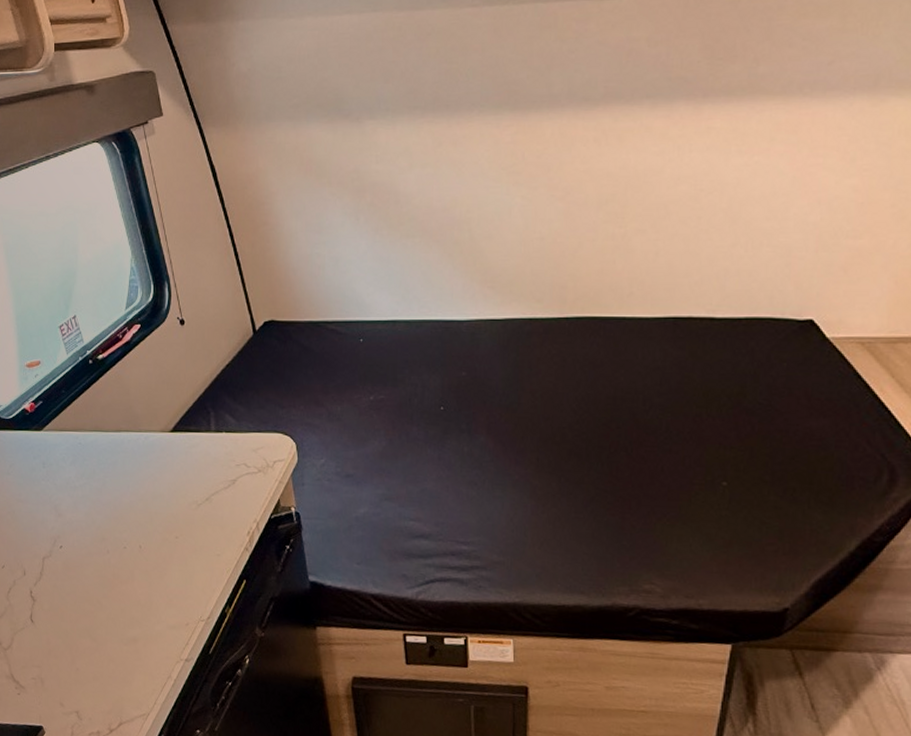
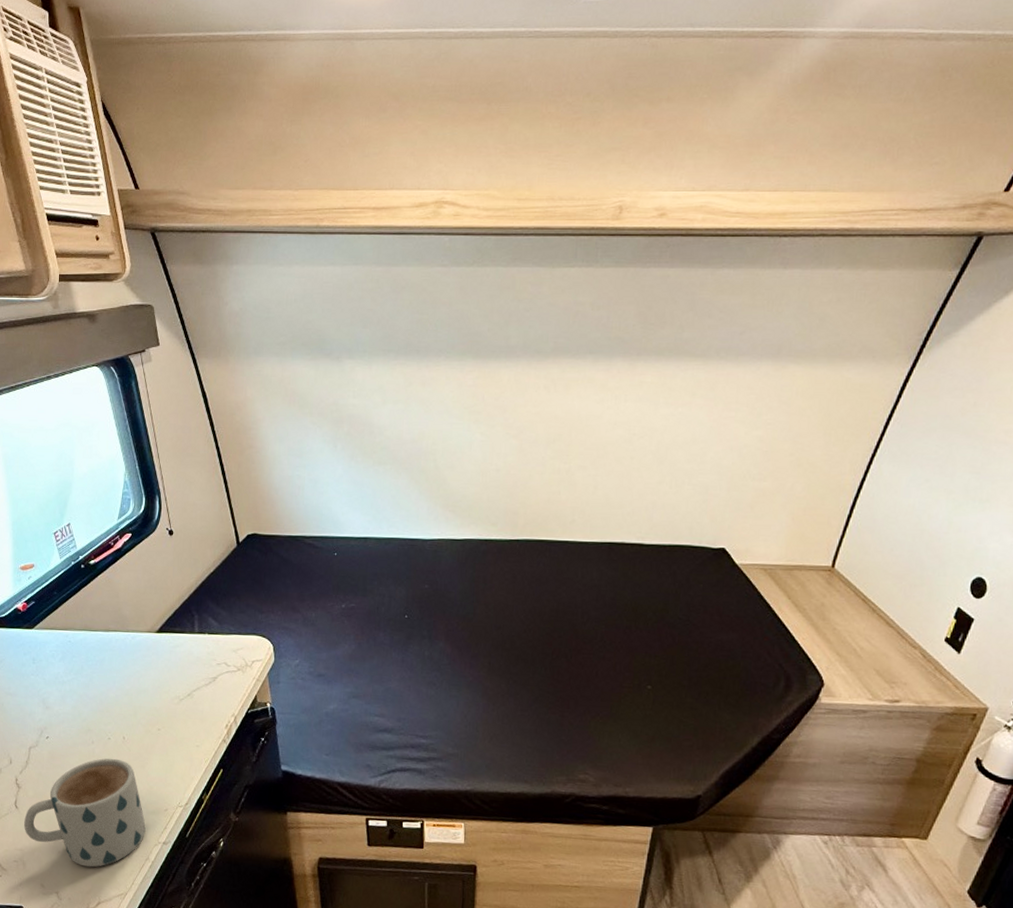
mug: none [41,568,166,686] -> present [24,758,146,868]

